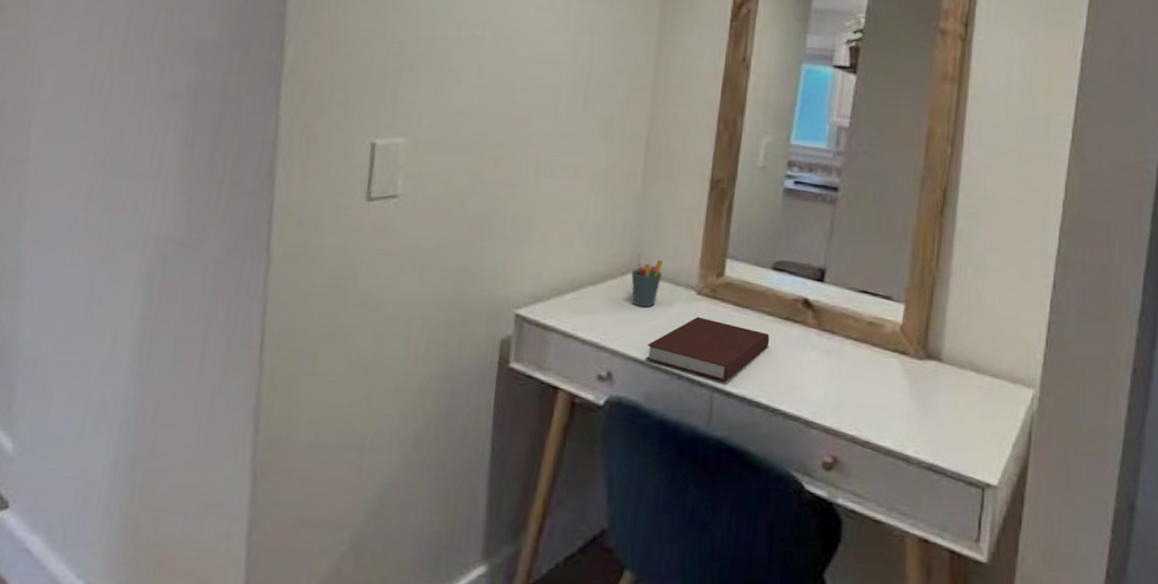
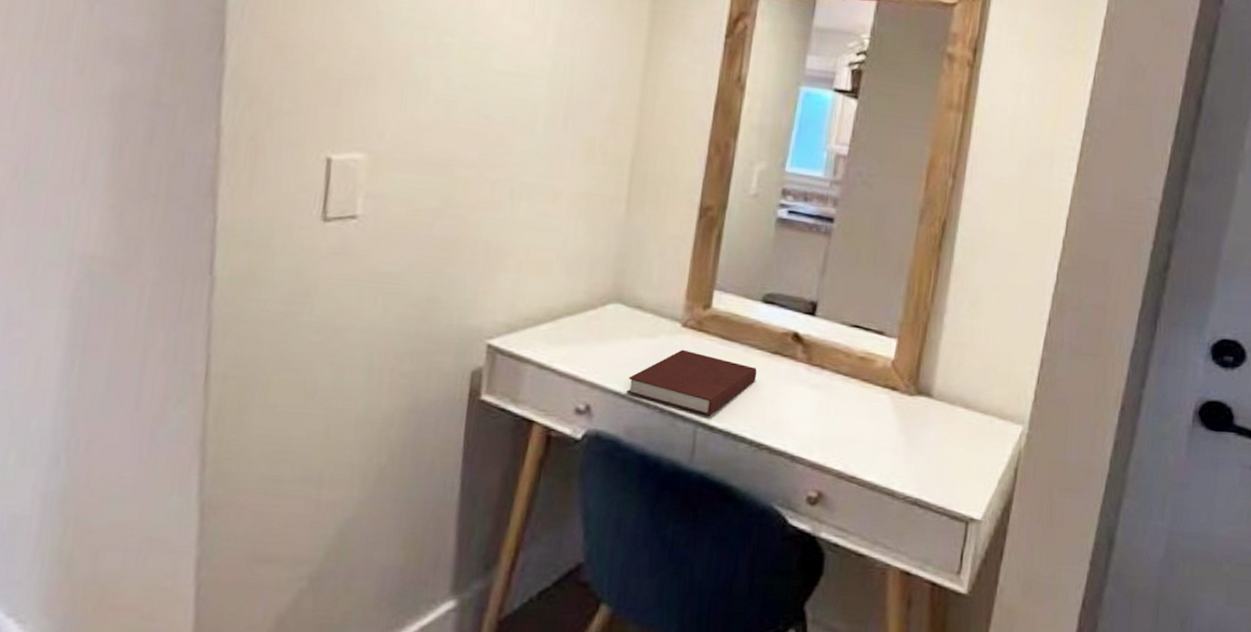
pen holder: present [631,252,663,308] -> none [613,281,647,340]

